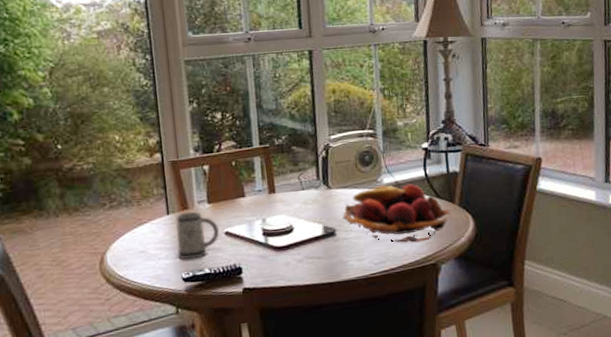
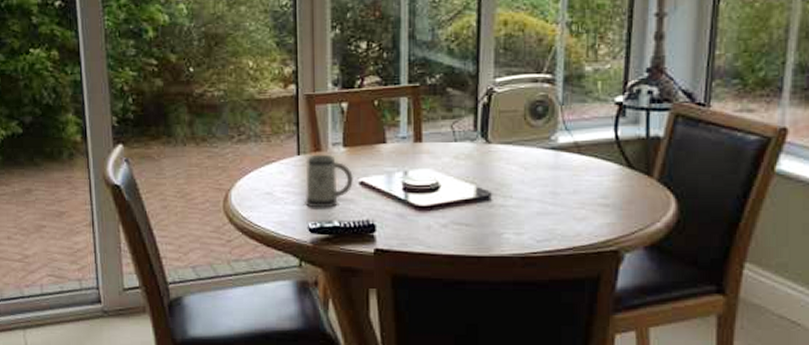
fruit basket: present [342,184,450,243] -> none [500,144,644,221]

